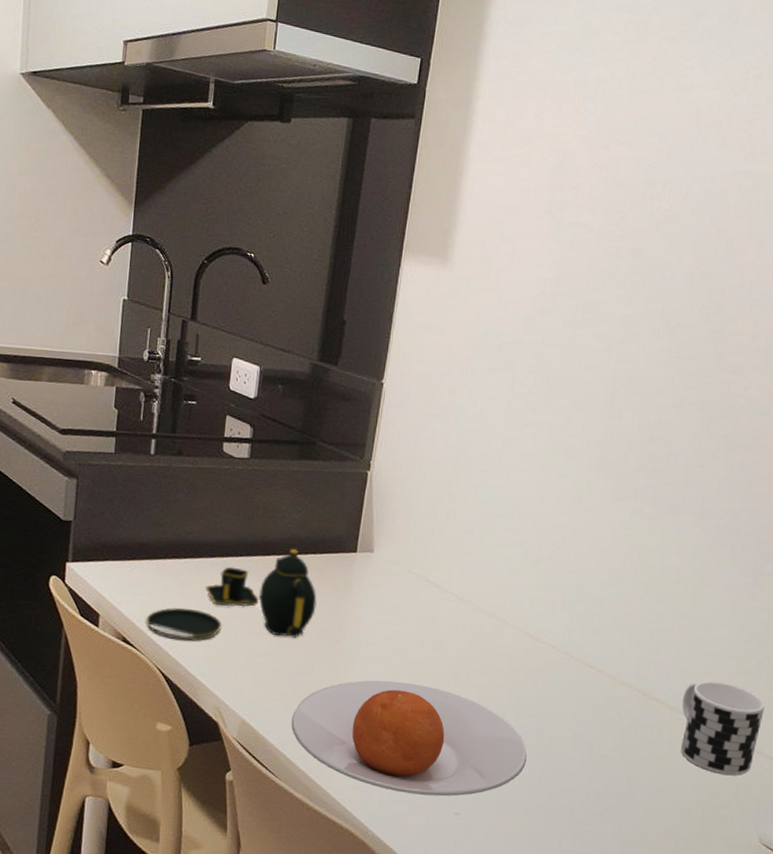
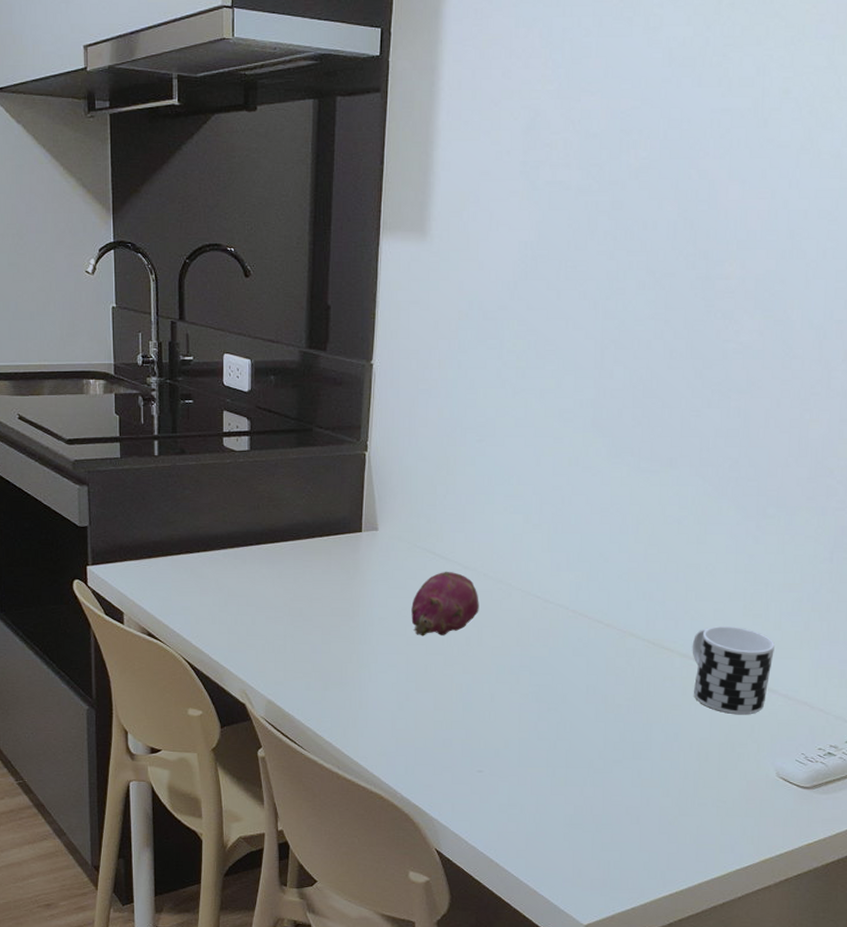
teapot: present [145,549,317,641] -> none [167,534,328,631]
plate: present [291,680,527,797] -> none [314,651,544,756]
fruit: none [399,600,471,667] -> present [411,571,479,636]

